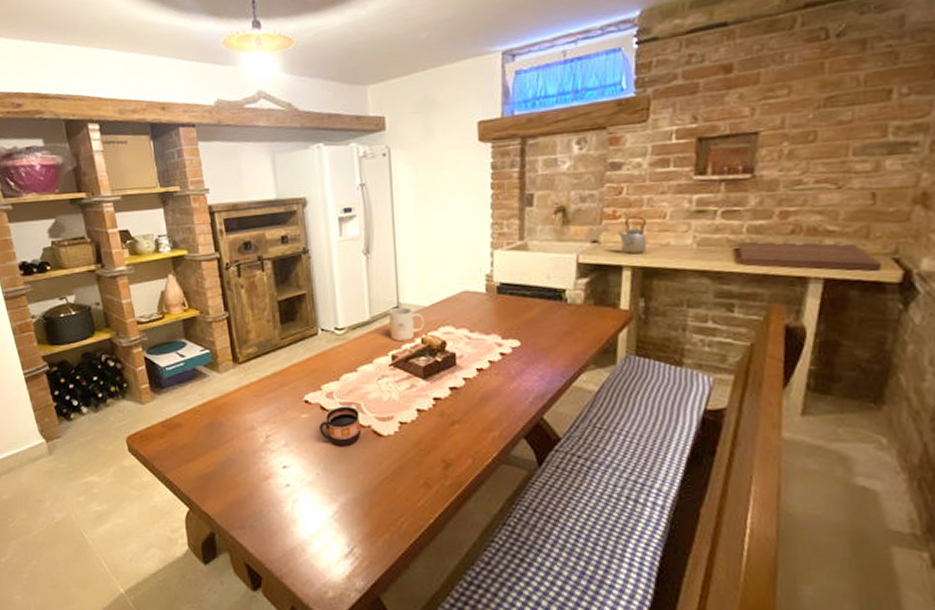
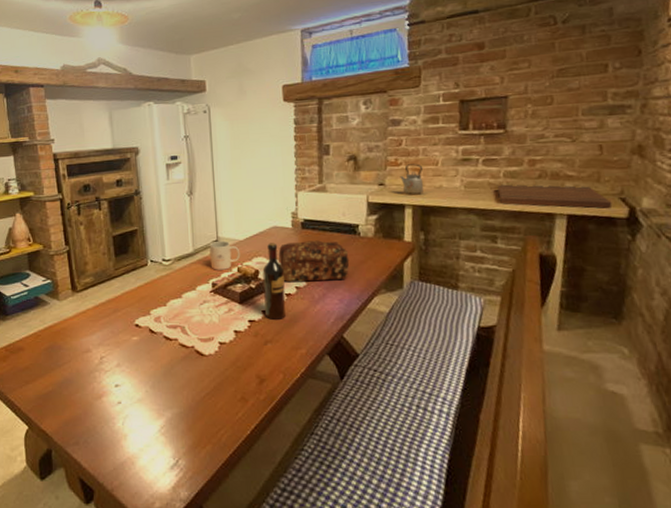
cup: present [319,406,362,447] -> none [148,329,186,366]
wine bottle: none [450,310,478,398] -> present [262,243,287,320]
bread loaf: none [469,307,553,356] -> present [278,240,350,283]

